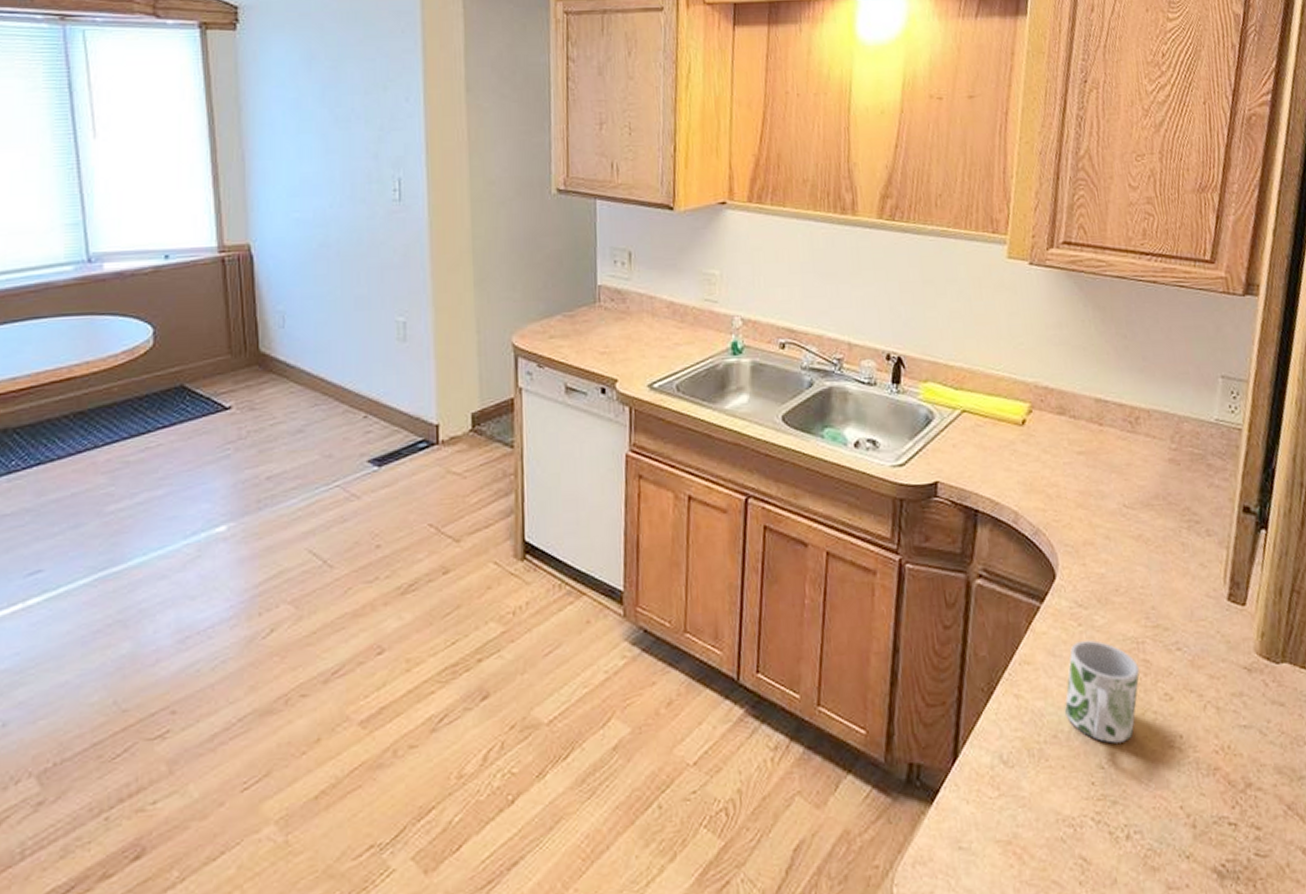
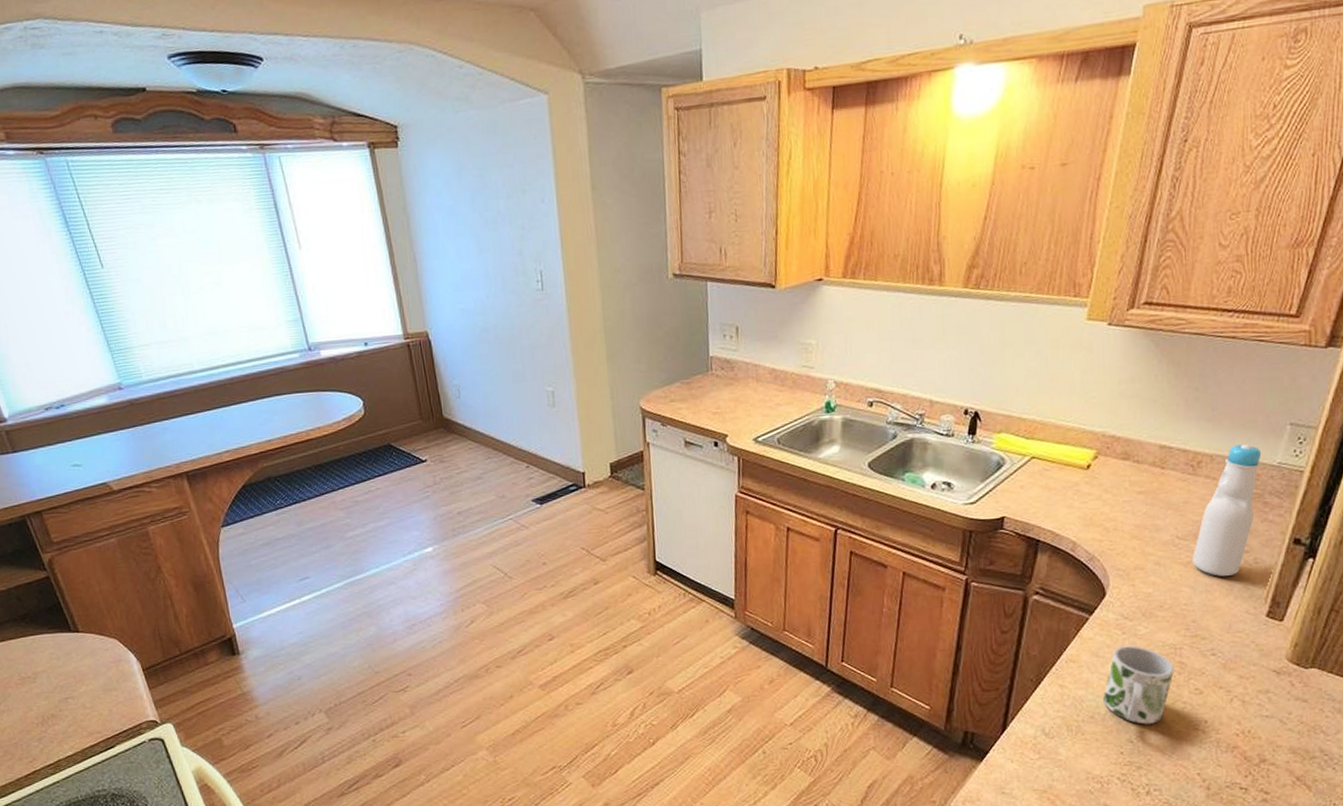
bottle: none [1143,398,1200,553] -> present [1193,444,1262,577]

